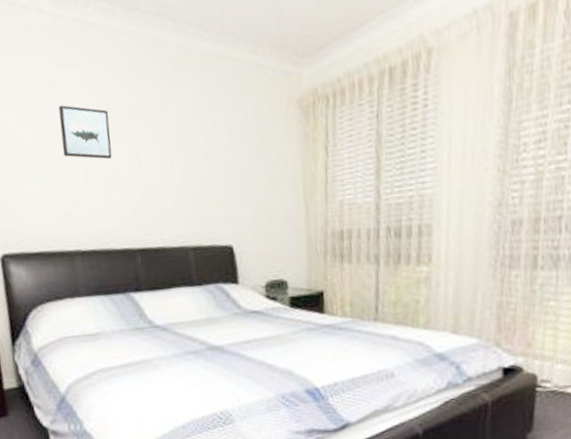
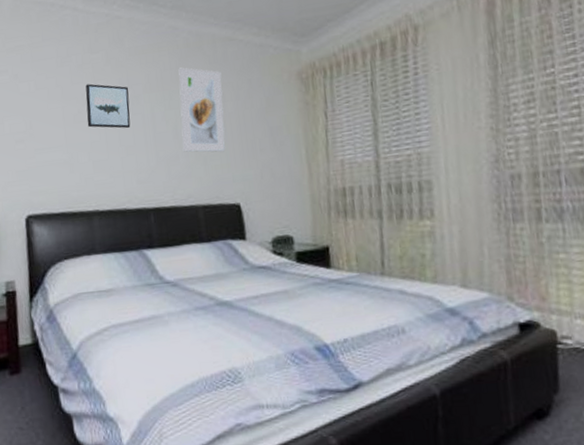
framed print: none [164,89,218,189] -> present [178,67,226,153]

